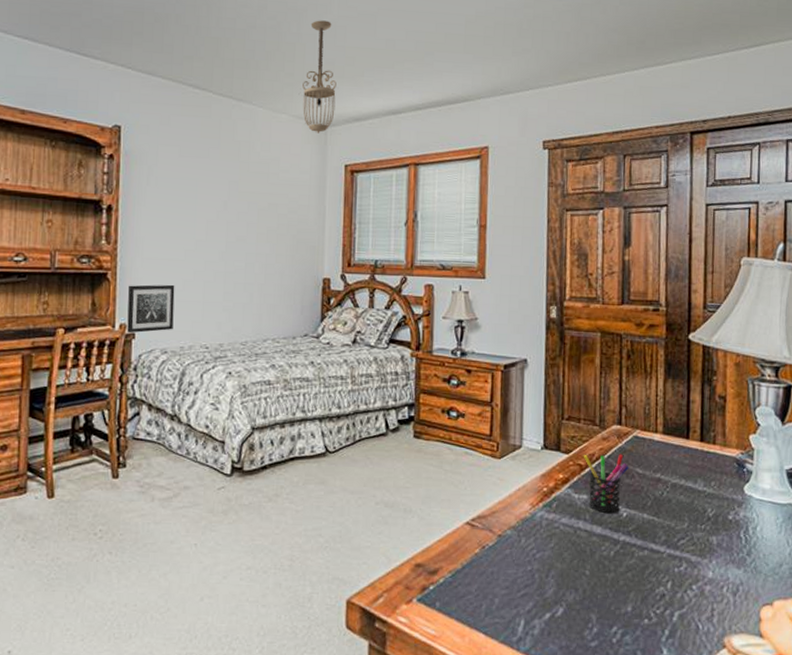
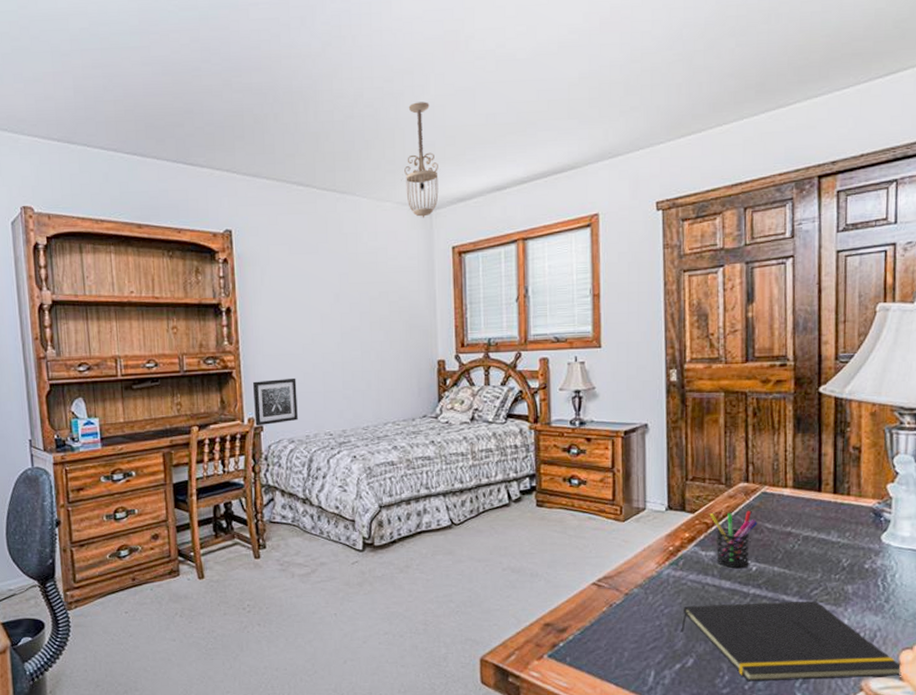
notepad: none [552,550,762,635] -> present [681,600,902,682]

